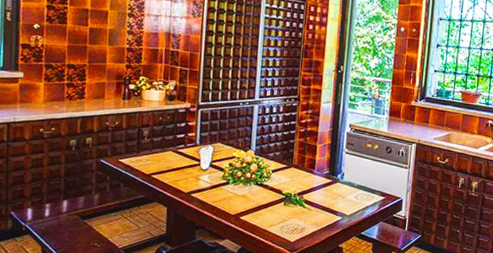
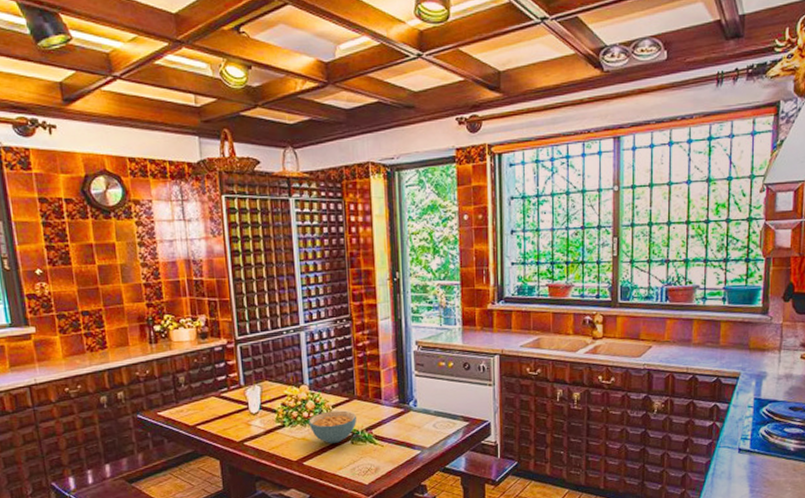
cereal bowl: none [250,175,291,203] -> present [308,410,356,443]

